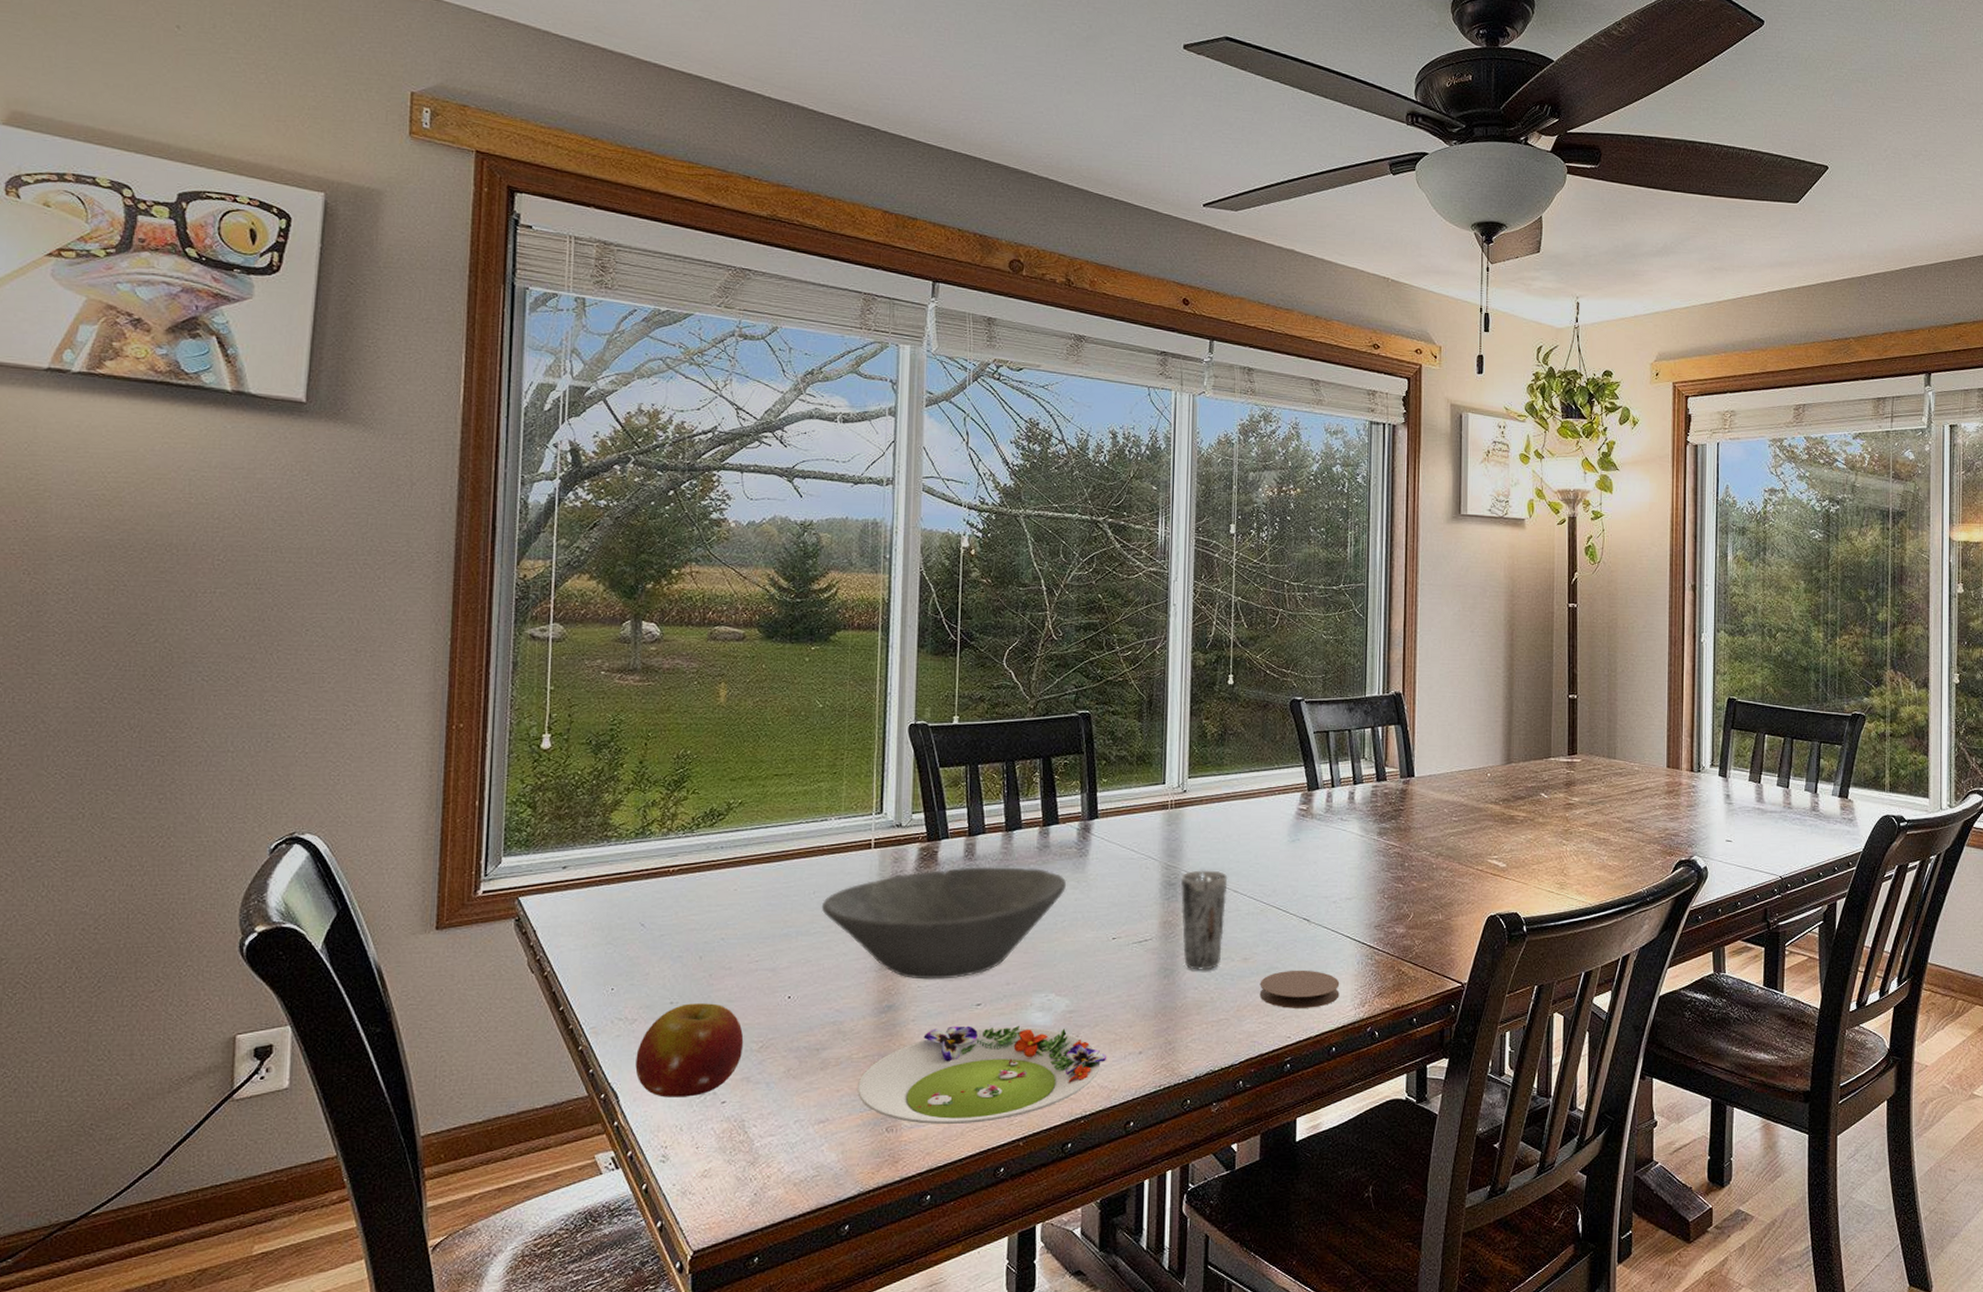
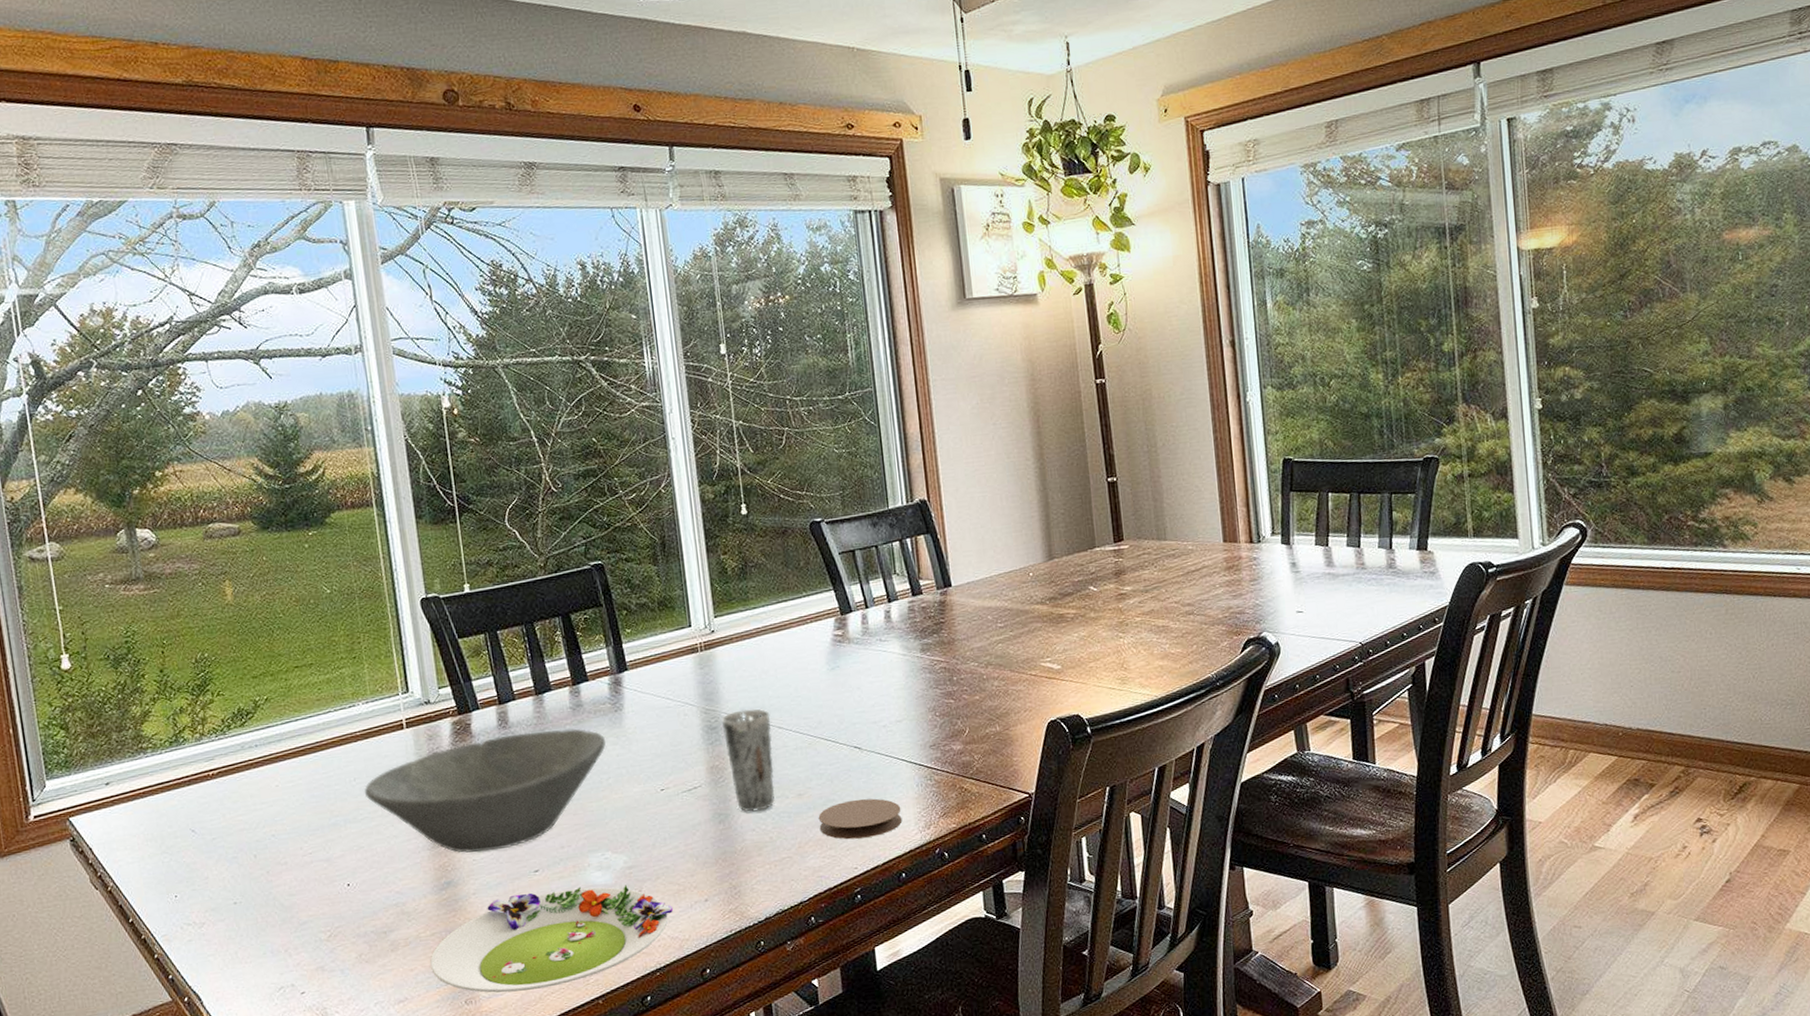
fruit: present [635,1003,744,1097] -> none [210,899,313,995]

